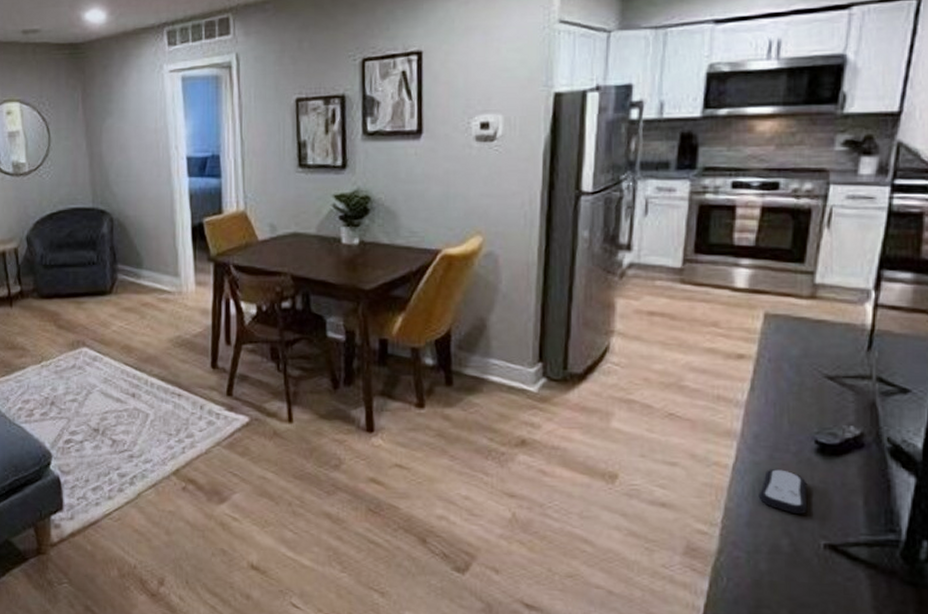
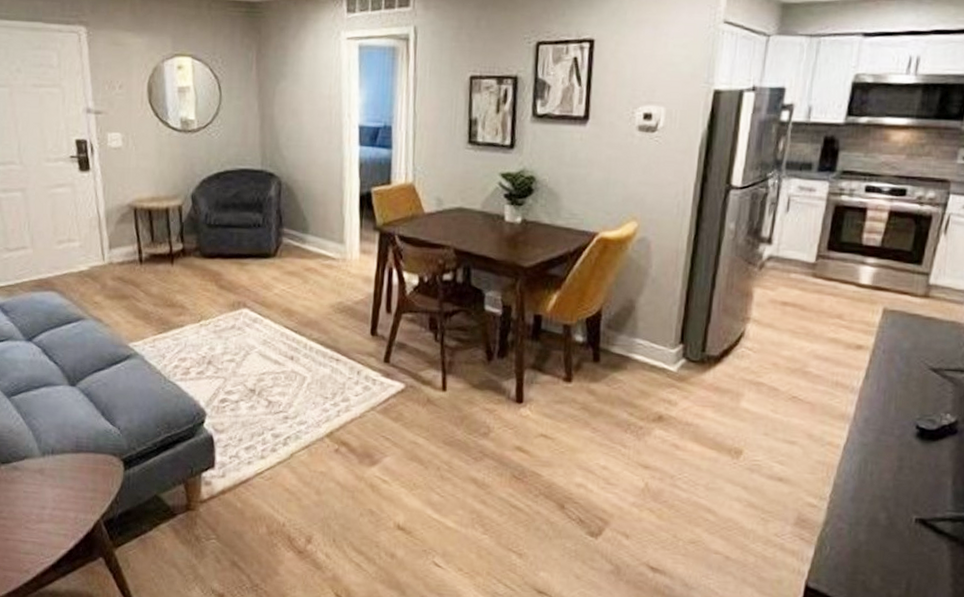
remote control: present [758,468,808,515] -> none [863,449,907,492]

